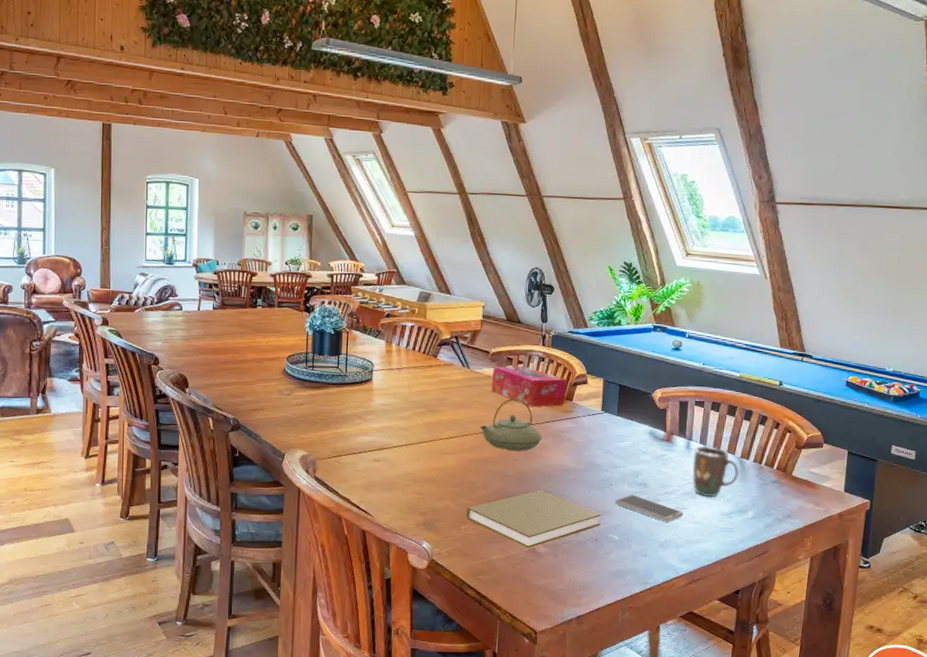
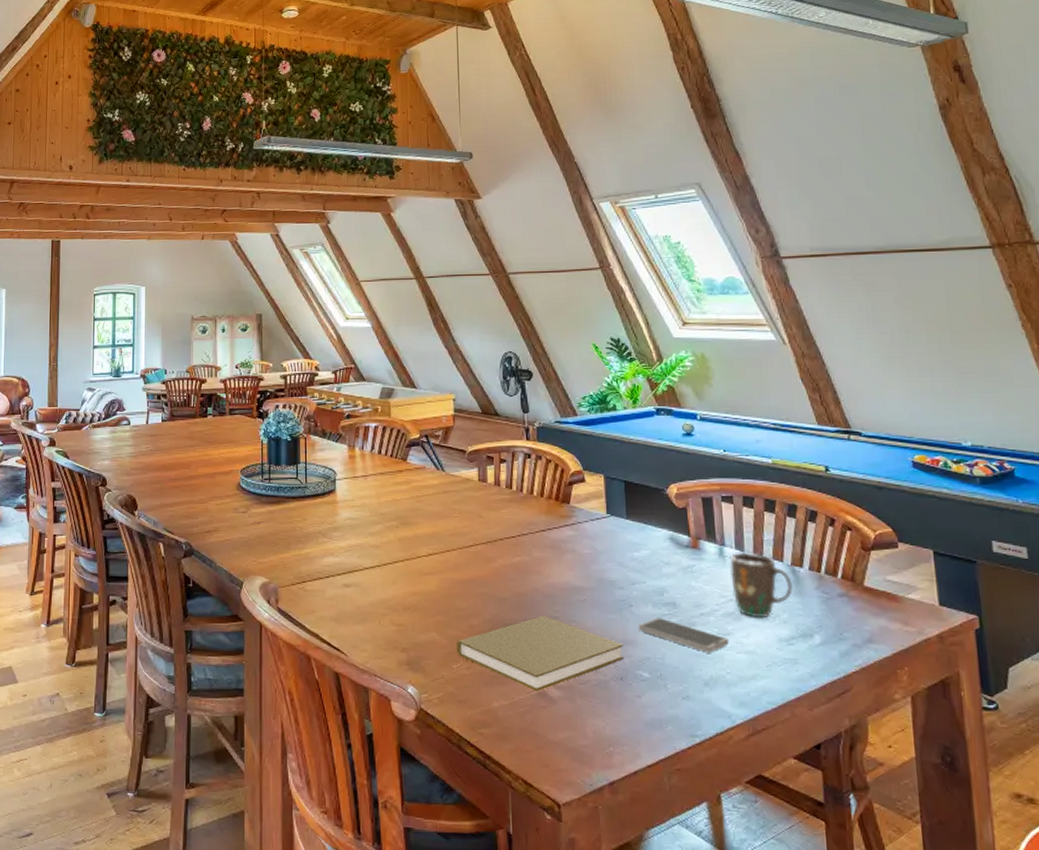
teapot: present [480,398,542,451] -> none [463,504,539,568]
tissue box: present [491,366,567,407] -> none [472,465,561,513]

